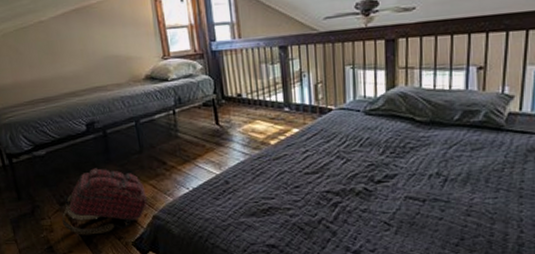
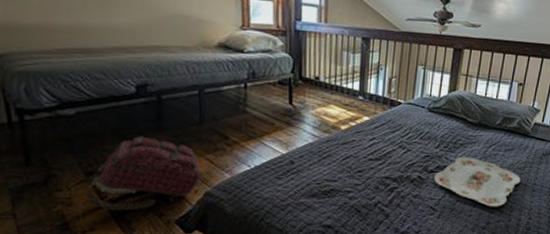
serving tray: none [383,161,500,220] -> present [434,156,521,207]

